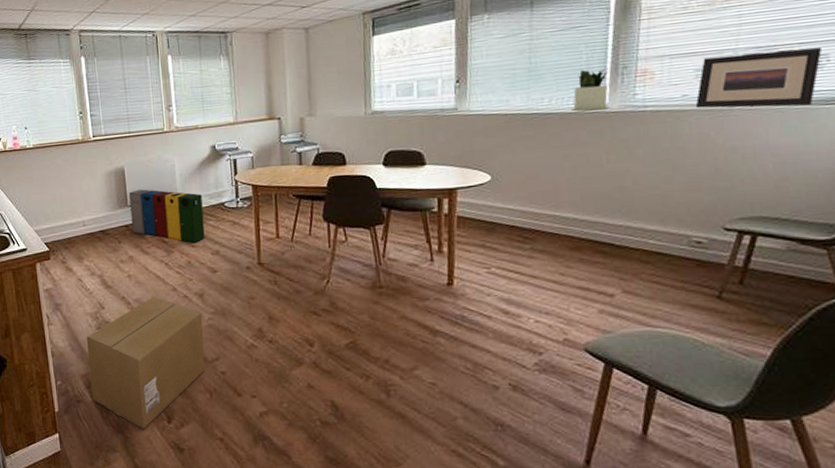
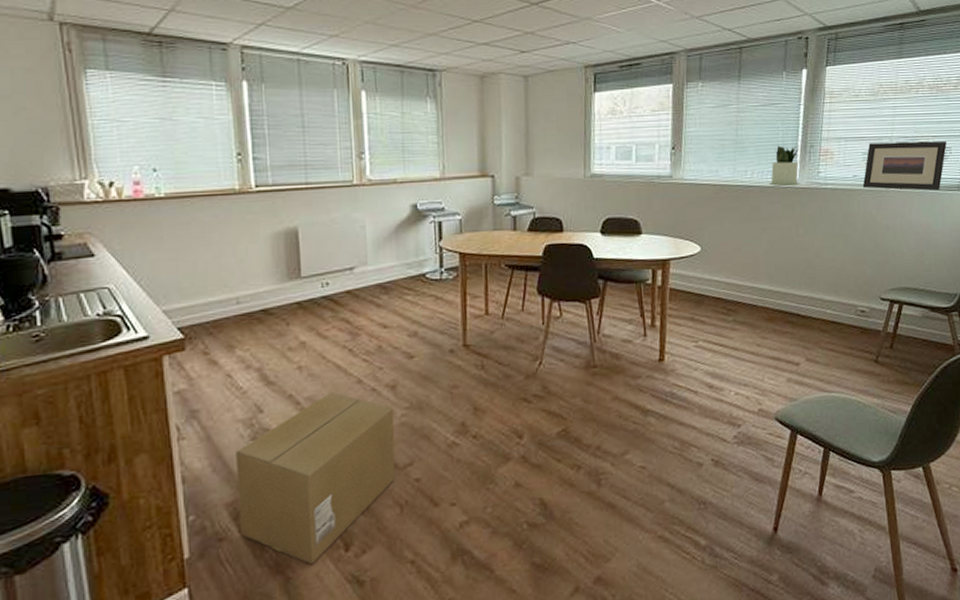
recycling bin: present [129,189,205,243] -> none [304,256,401,323]

